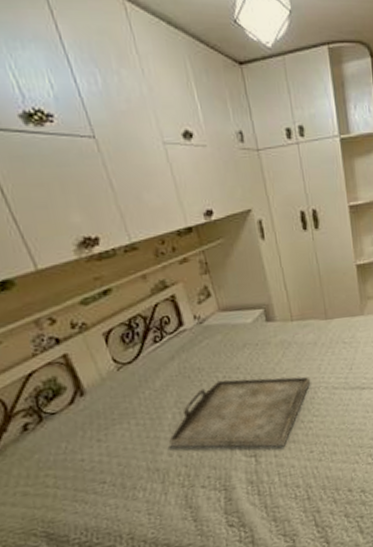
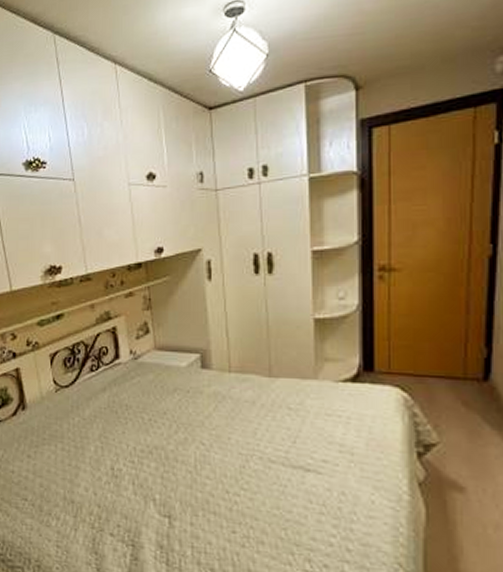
serving tray: present [168,376,311,448] -> none [86,422,243,516]

